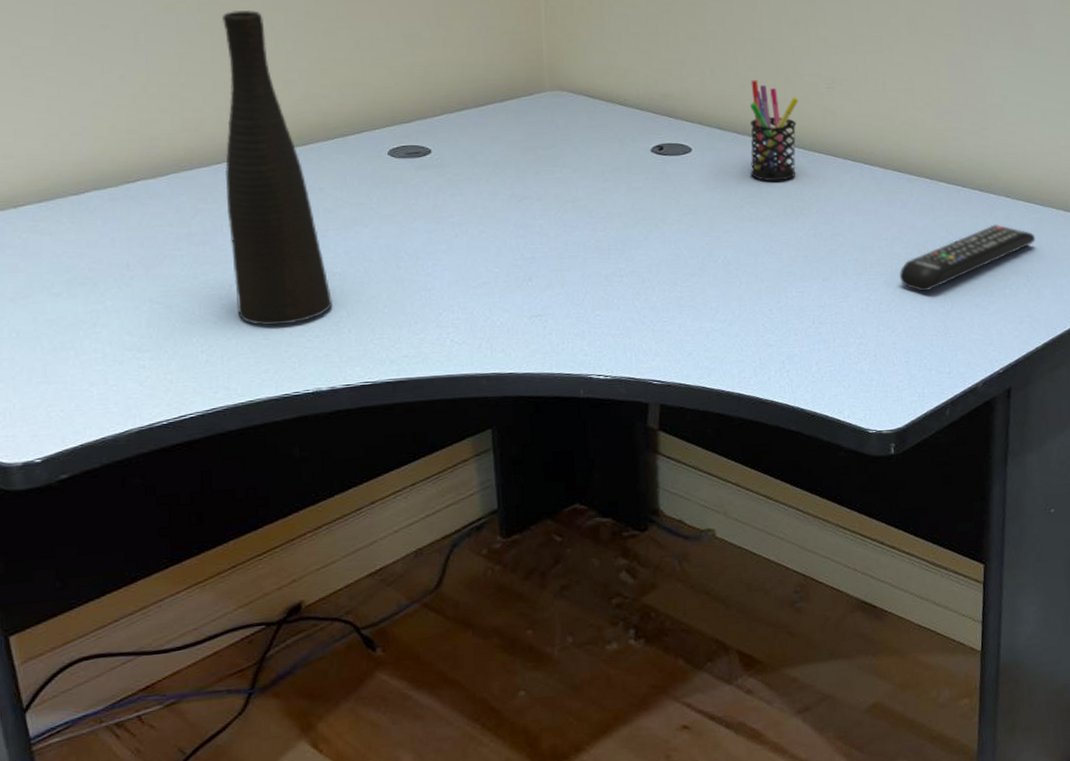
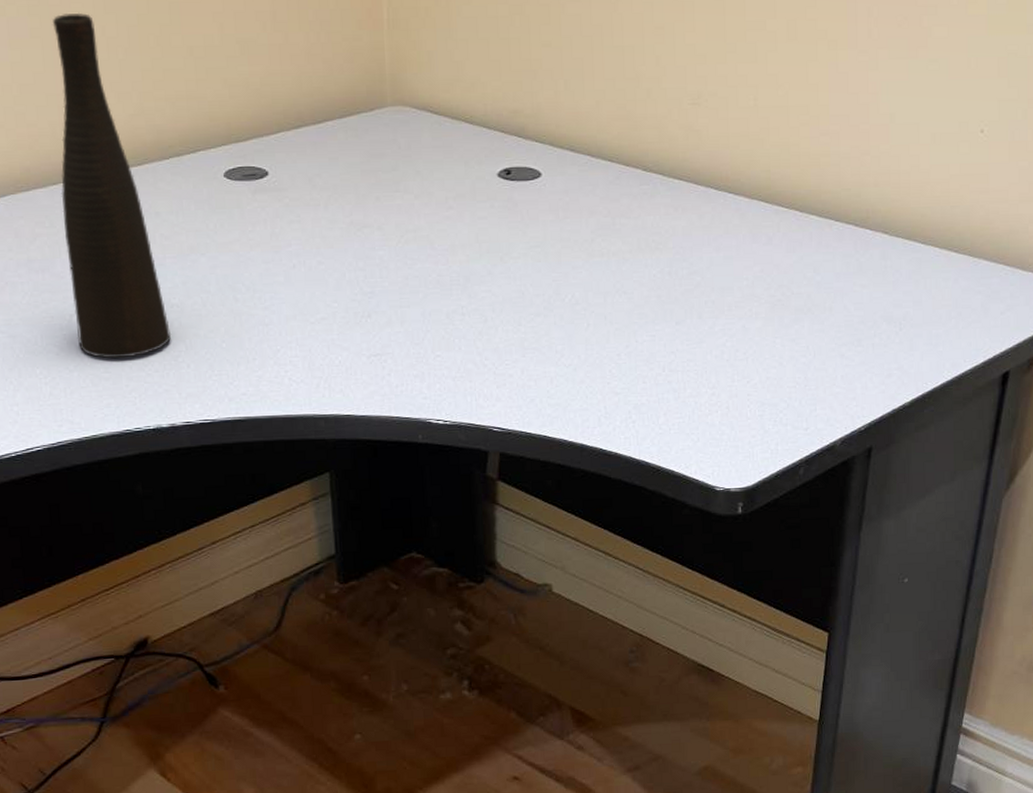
pen holder: present [749,80,799,182] -> none [603,94,660,212]
remote control: present [899,224,1036,292] -> none [759,264,913,339]

